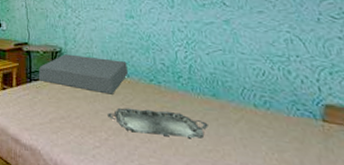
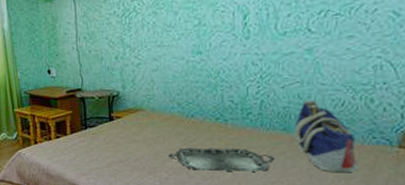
cushion: present [38,54,128,95] -> none [94,98,192,136]
tote bag: none [223,68,289,145] -> present [295,100,358,172]

